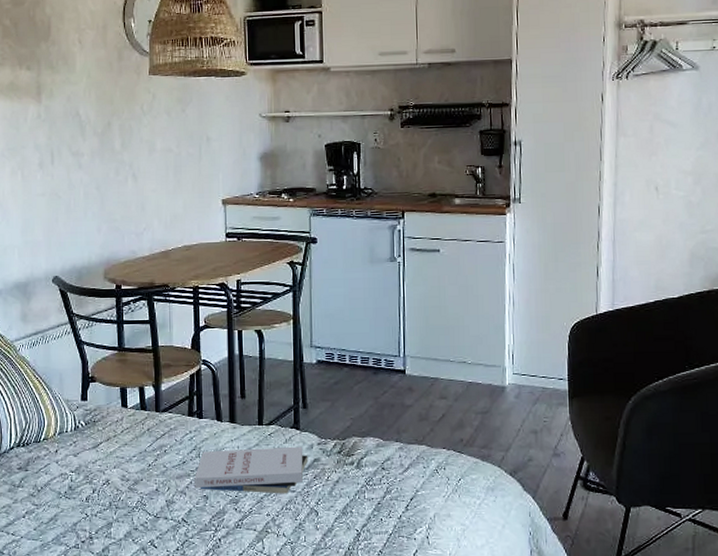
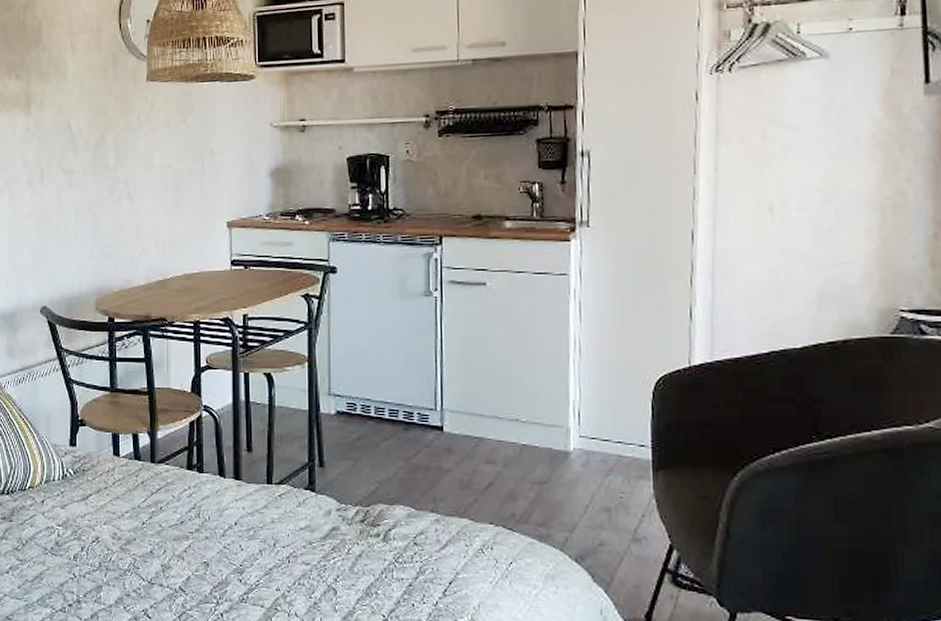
books: present [194,446,308,494] -> none [193,510,325,567]

